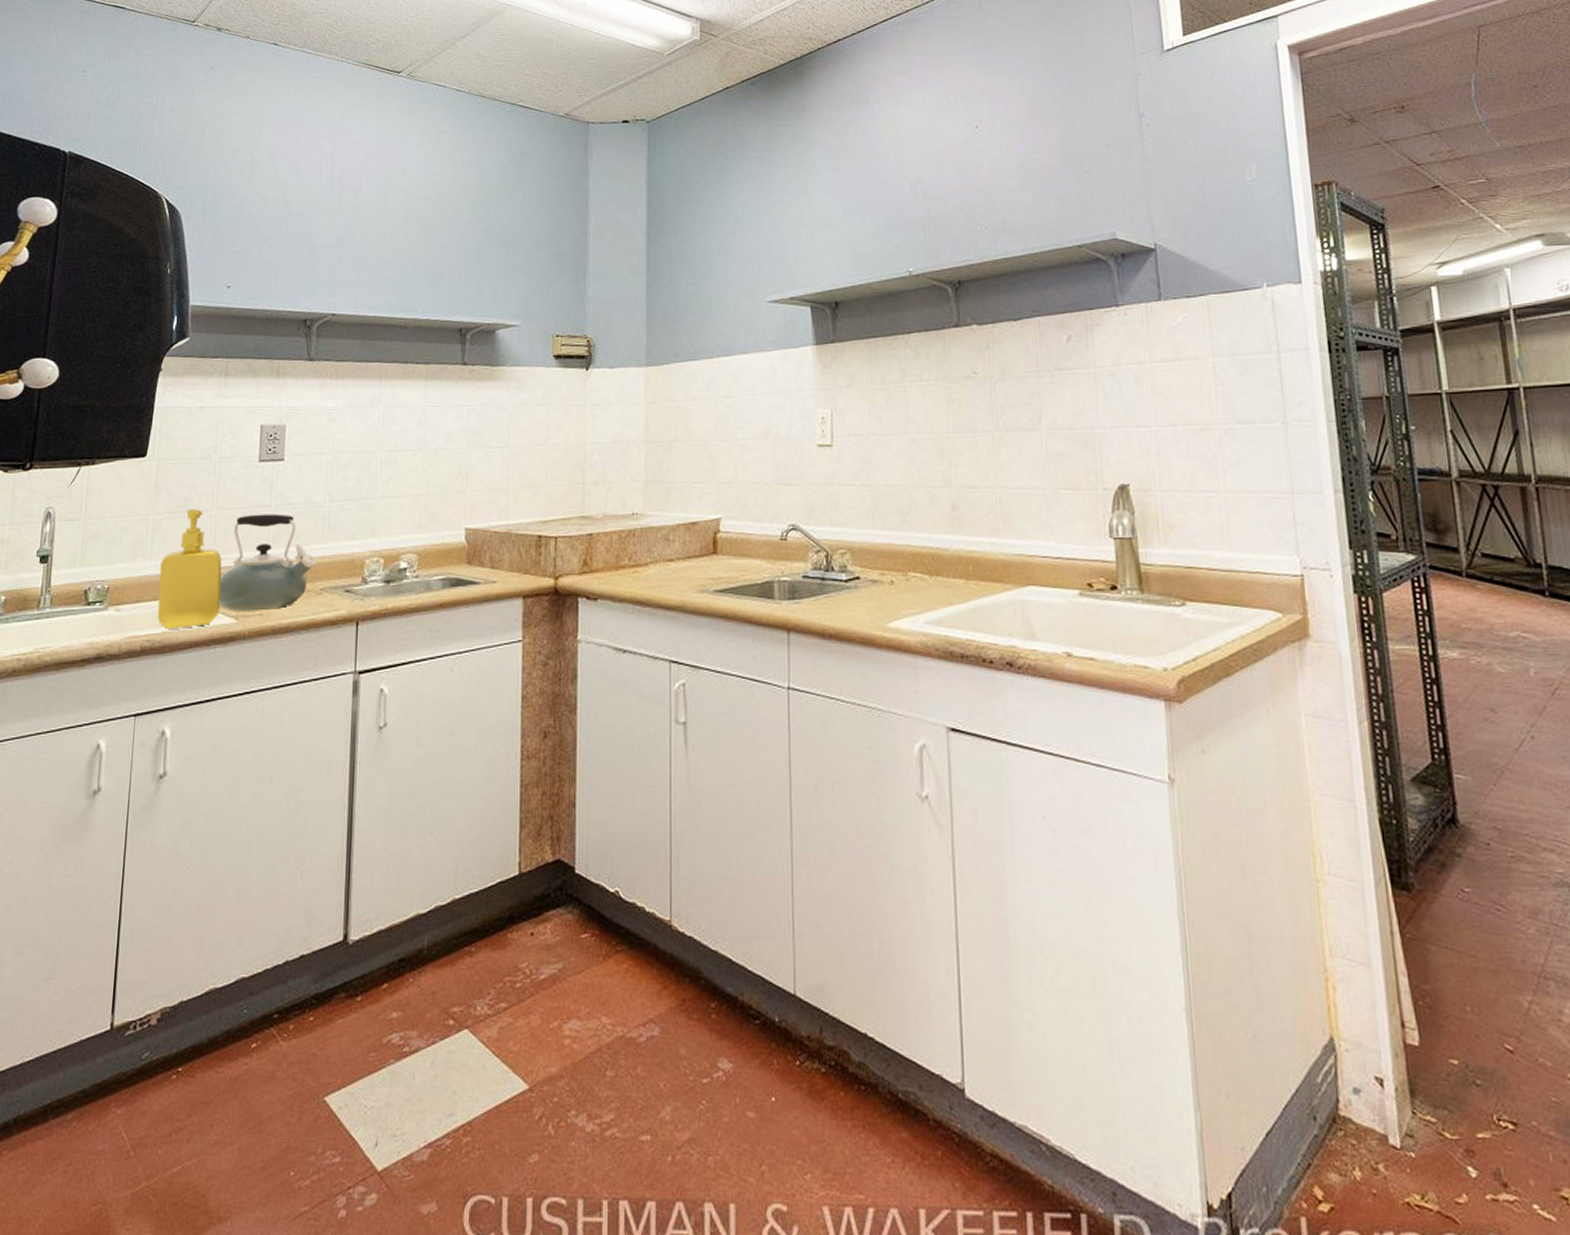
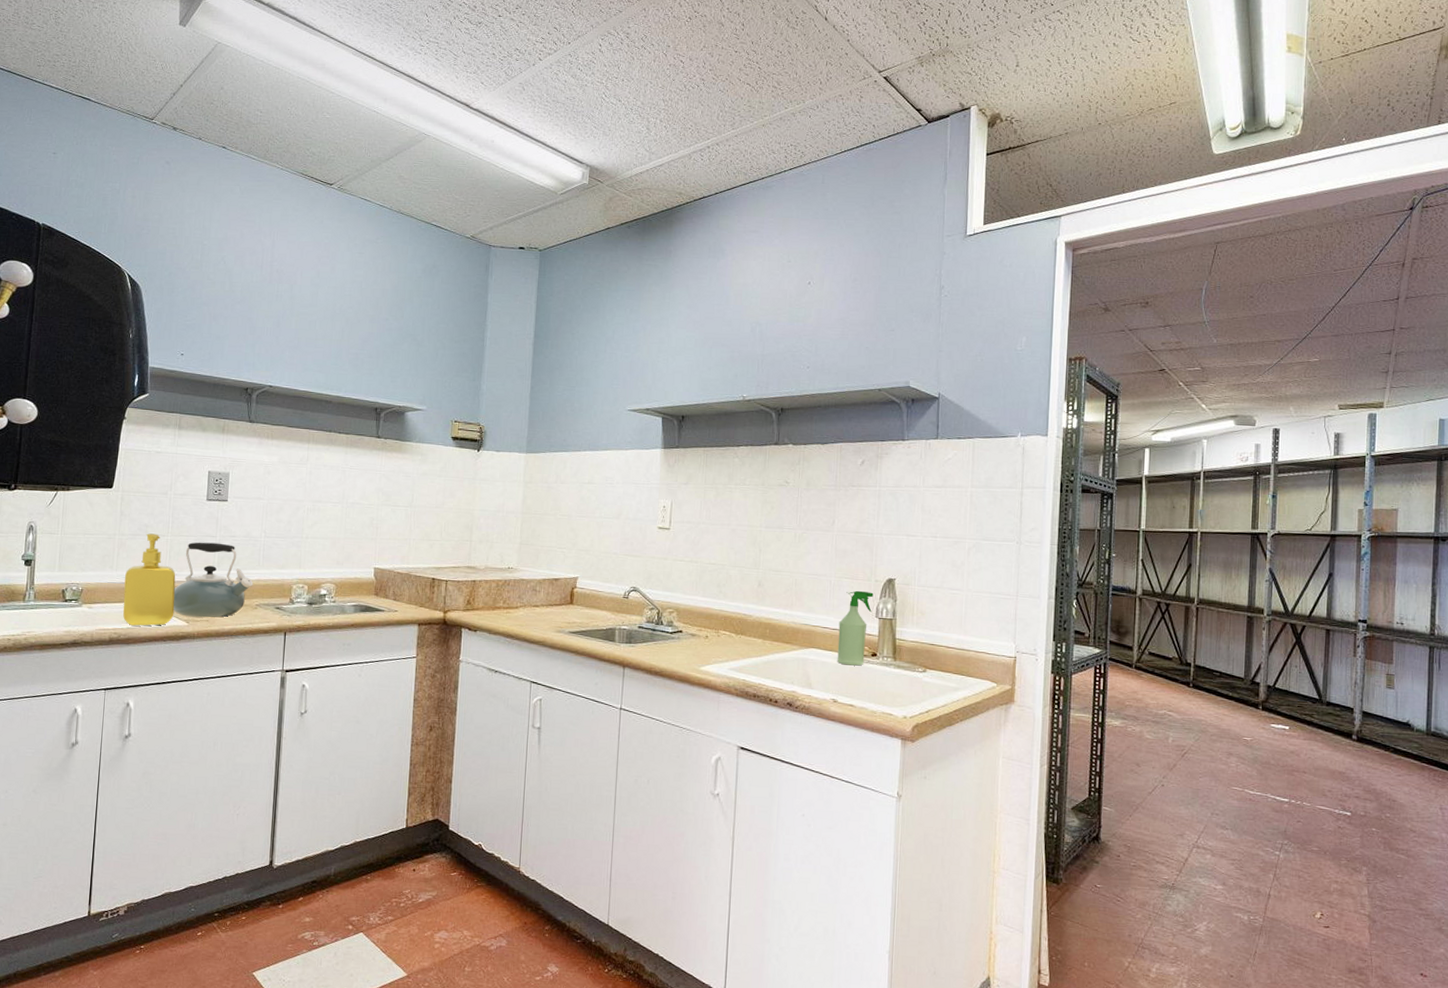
spray bottle: none [1062,504,1104,605] -> present [837,590,874,666]

